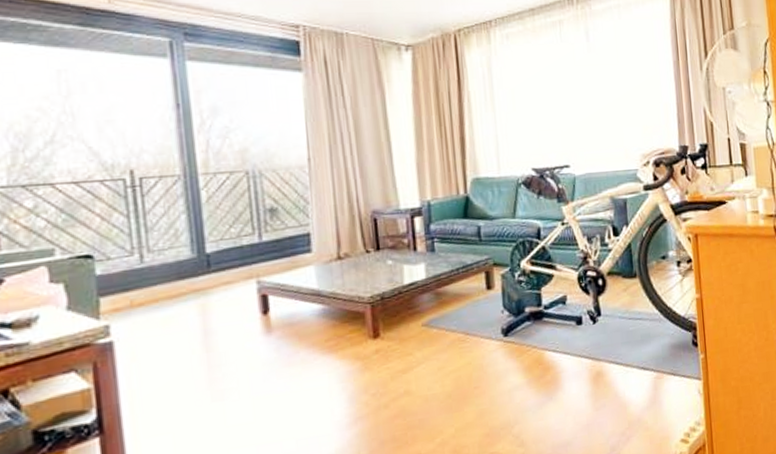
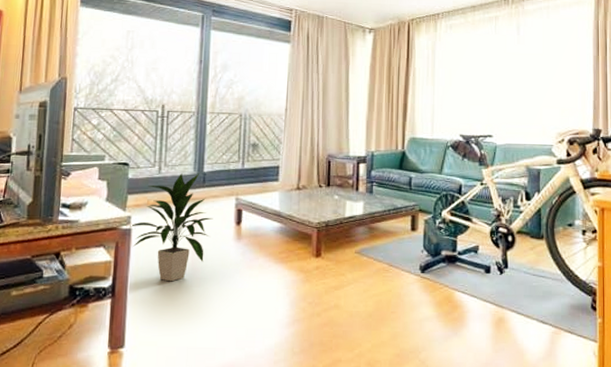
indoor plant: none [110,255,230,401] -> present [130,173,213,282]

